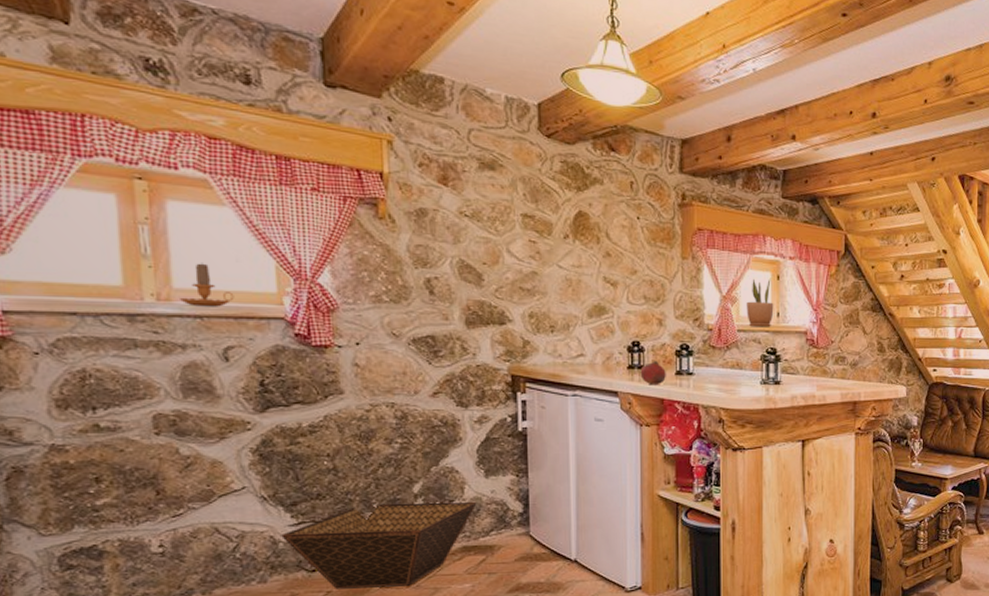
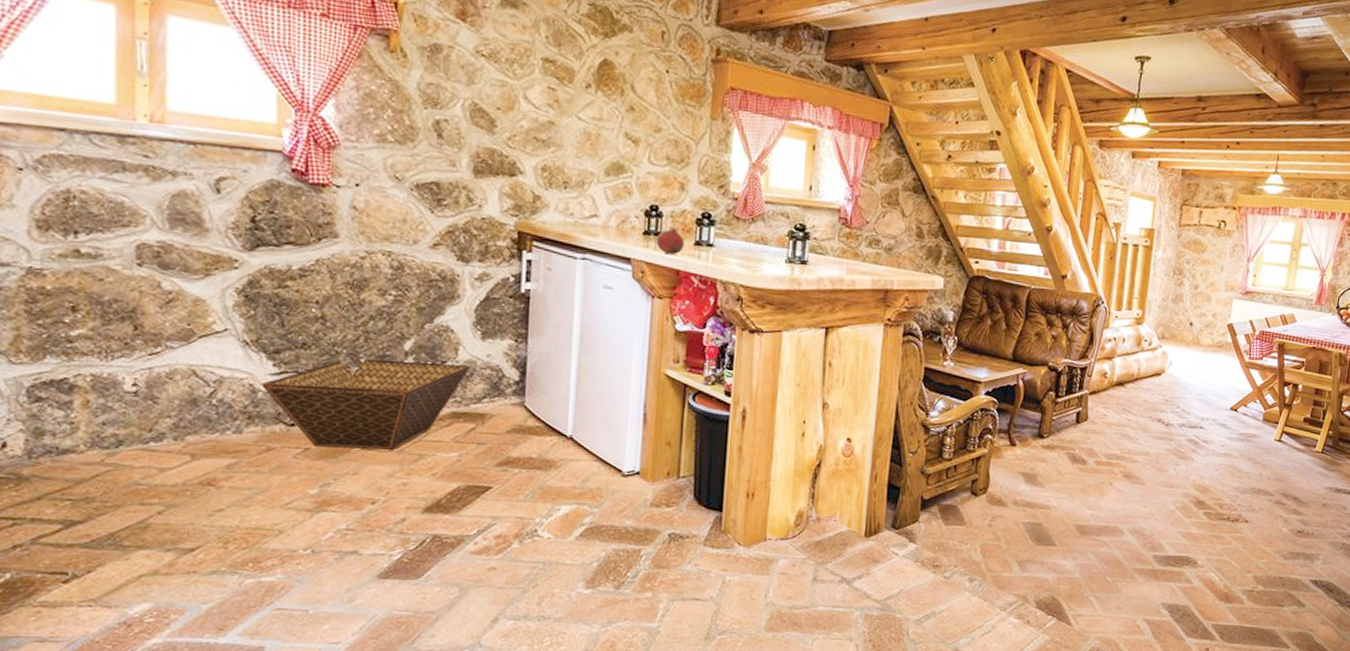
candle: present [180,263,234,307] -> none [174,85,231,134]
potted plant: present [746,277,774,327] -> none [776,146,807,201]

